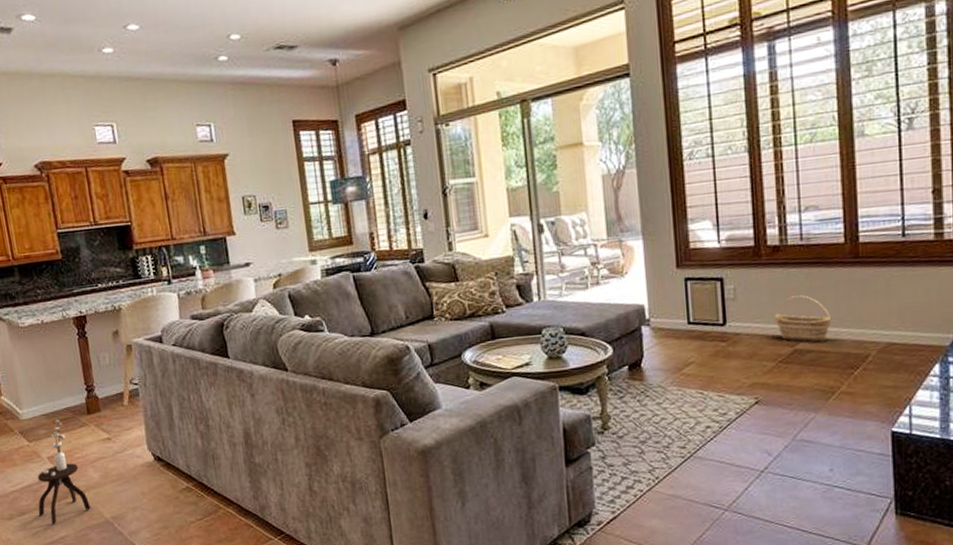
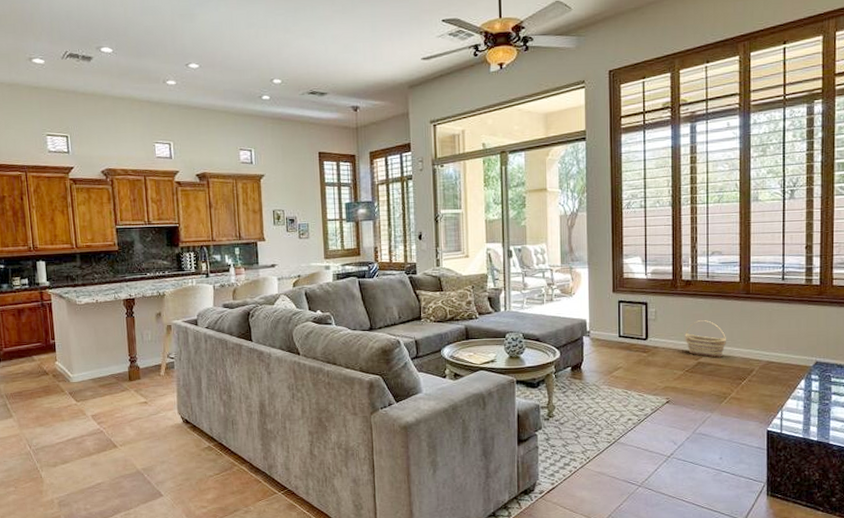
side table: present [37,420,91,524] -> none [79,384,125,472]

